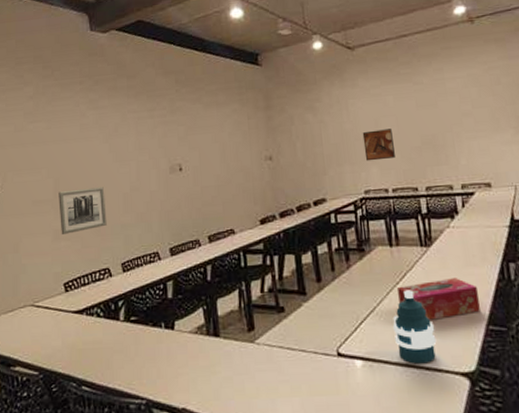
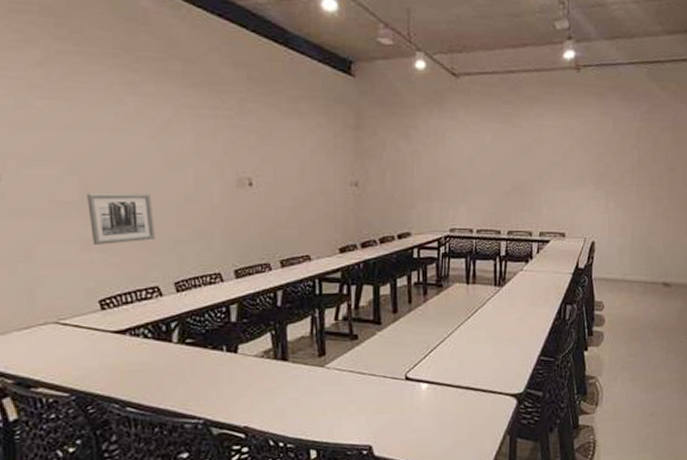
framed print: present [362,129,395,161] -> none [455,168,485,200]
water bottle: present [393,290,437,364] -> none [460,324,496,387]
tissue box: present [398,278,480,320] -> none [468,315,537,351]

